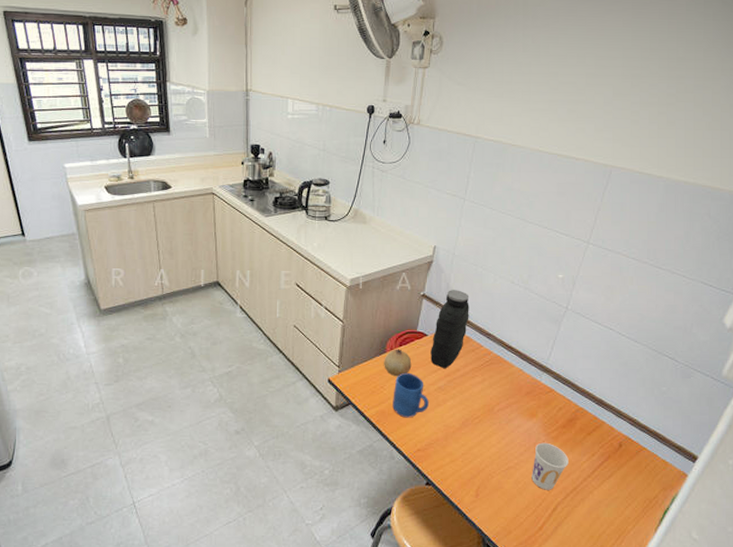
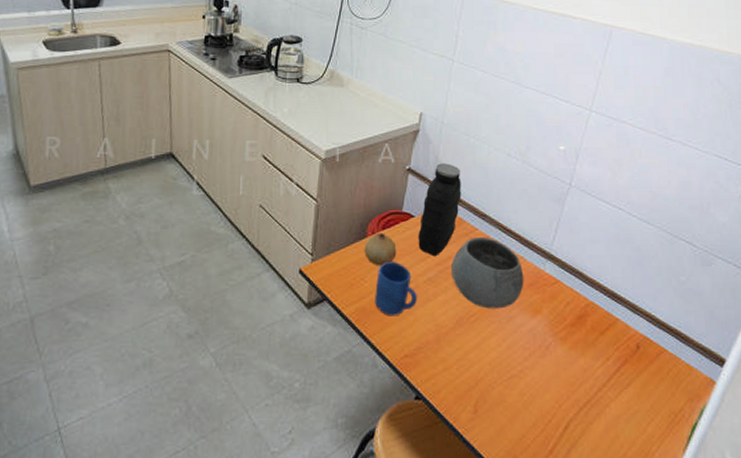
bowl: none [459,352,522,413] -> present [451,236,524,309]
cup: present [532,442,569,490] -> none [538,344,580,403]

